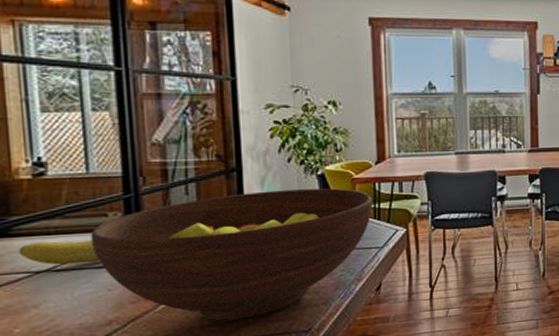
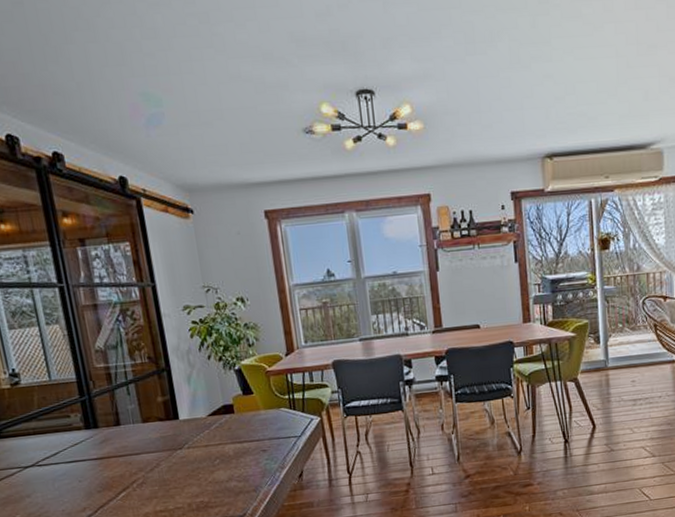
fruit: present [18,207,157,265] -> none [9,407,107,461]
fruit bowl: present [90,188,373,321] -> none [59,381,288,508]

